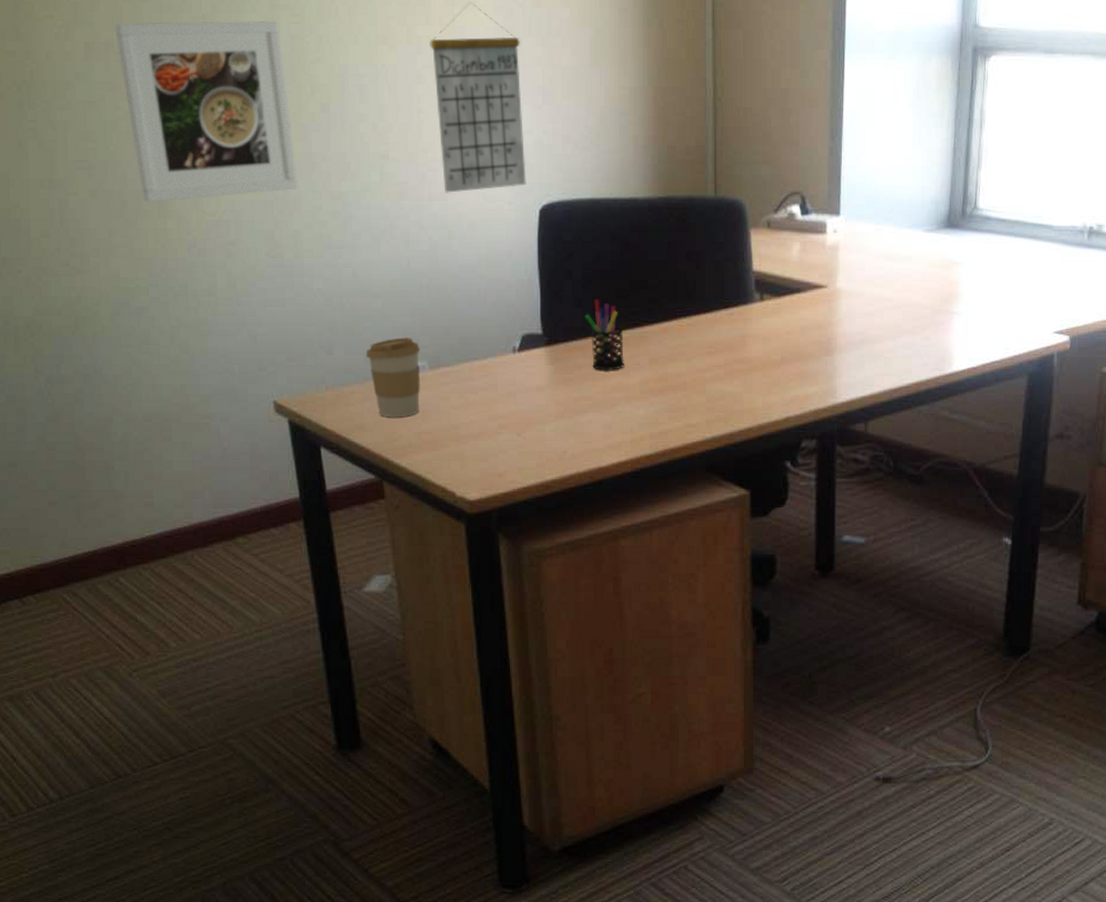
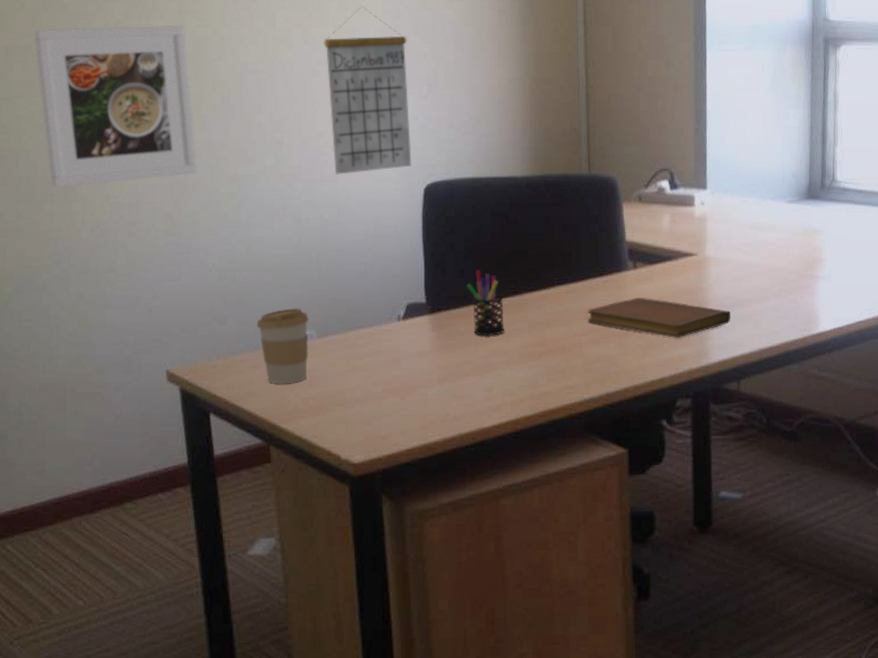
notebook: none [711,331,860,375] -> present [588,297,731,338]

